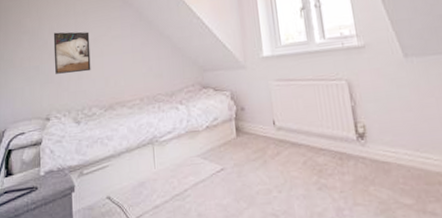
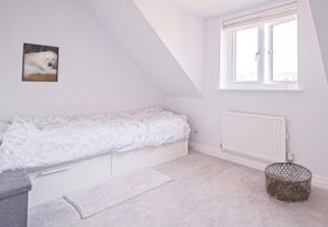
basket: none [329,135,395,187] -> present [264,161,312,202]

